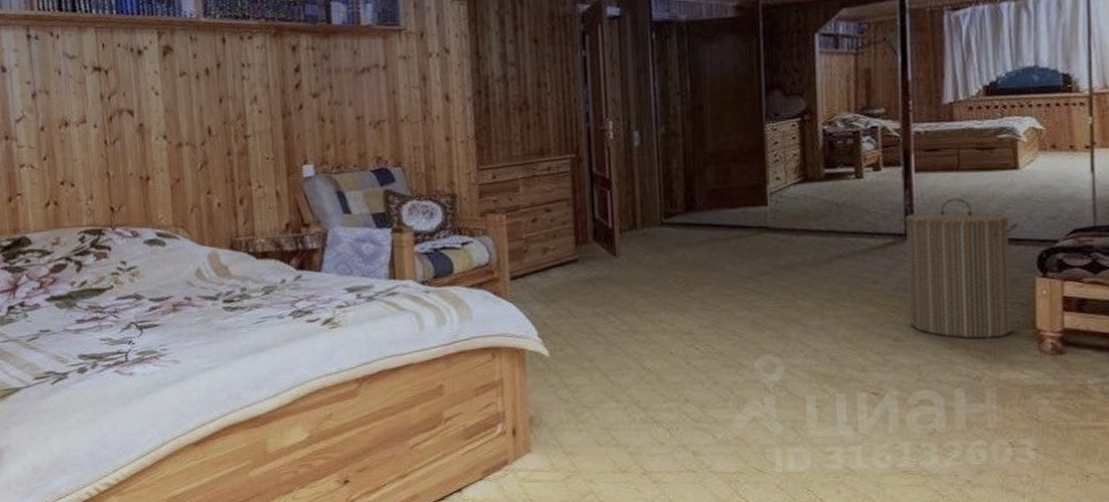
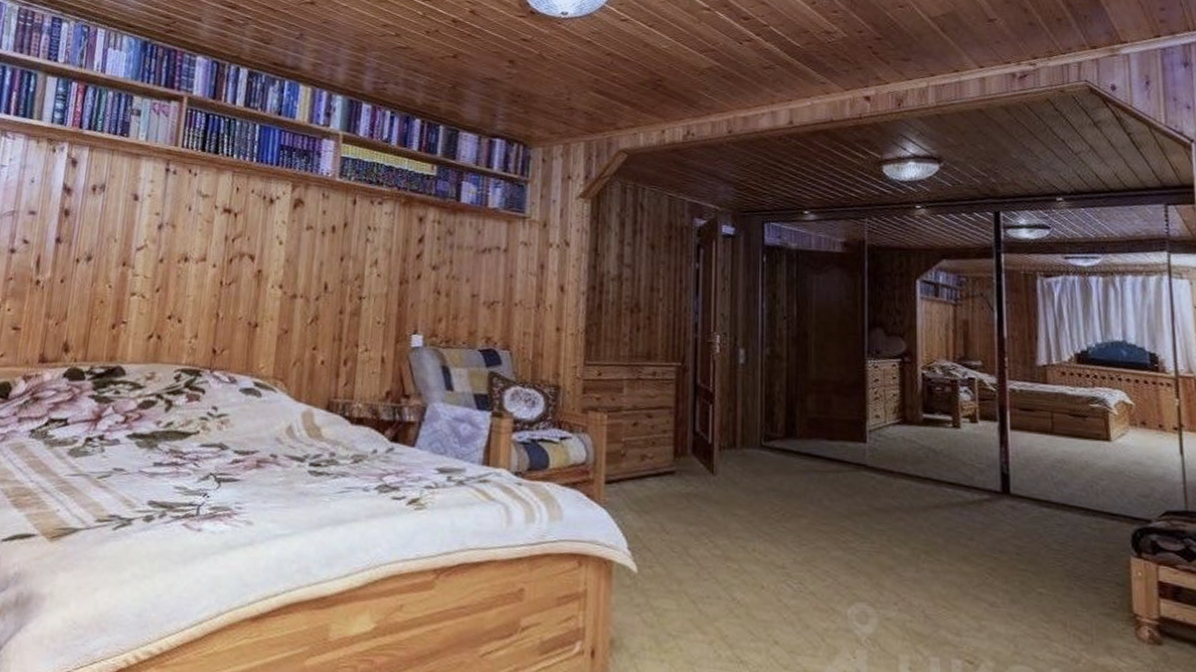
laundry hamper: present [898,197,1018,339] -> none [994,461,1112,617]

